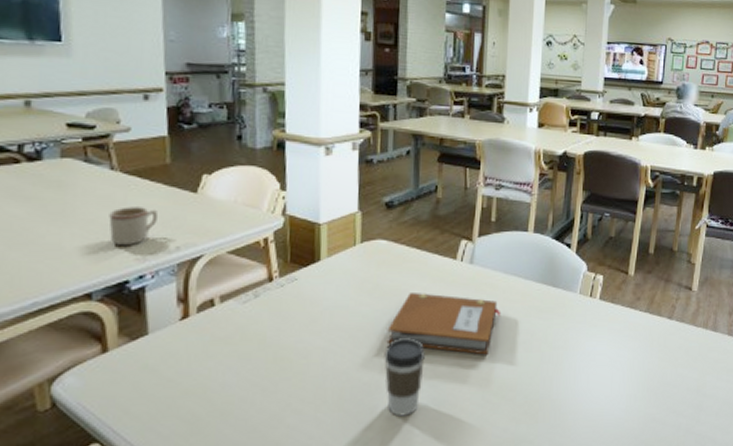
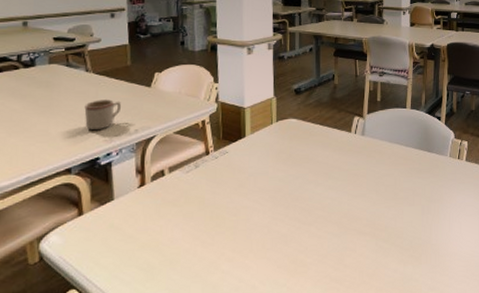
coffee cup: present [384,338,425,416] -> none [297,197,329,261]
notebook: present [386,293,502,355] -> none [298,160,388,209]

